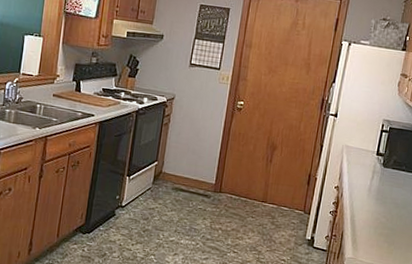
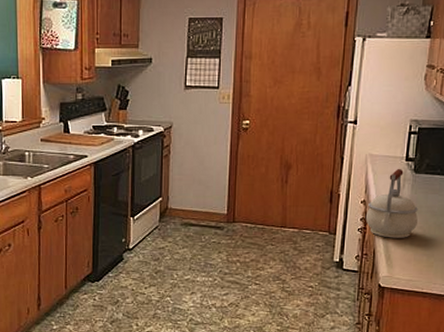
kettle: none [337,162,384,225] -> present [365,169,418,238]

